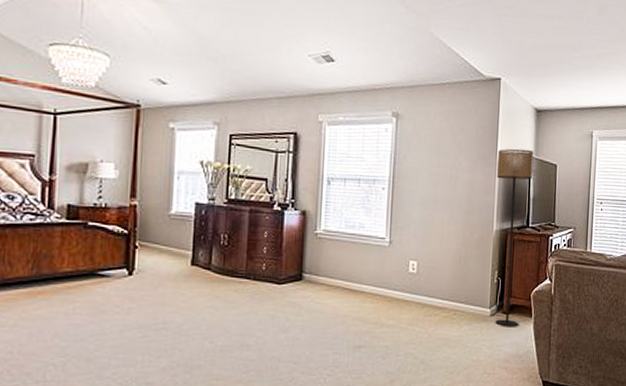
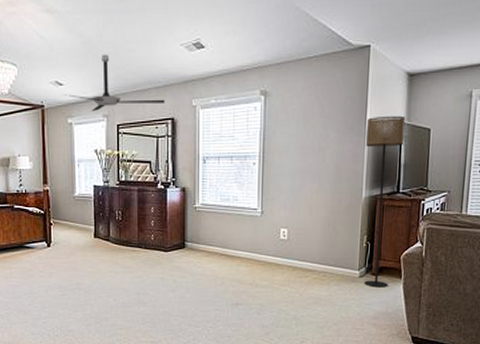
ceiling fan: none [166,55,288,118] -> present [63,54,165,112]

